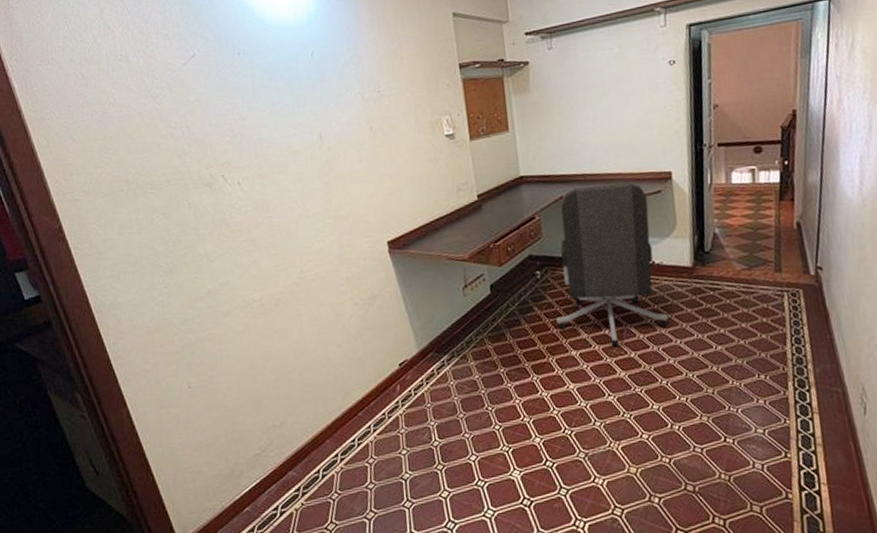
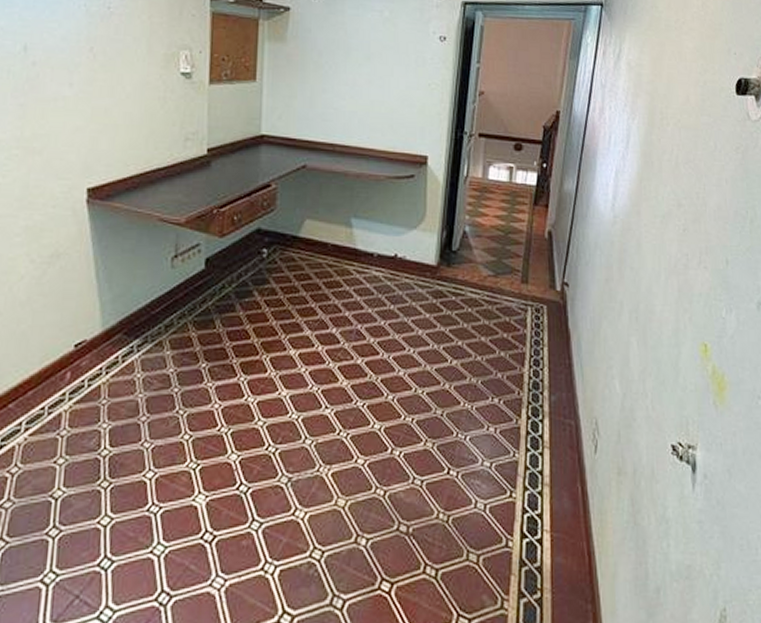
office chair: present [556,182,668,346] -> none [278,158,404,349]

